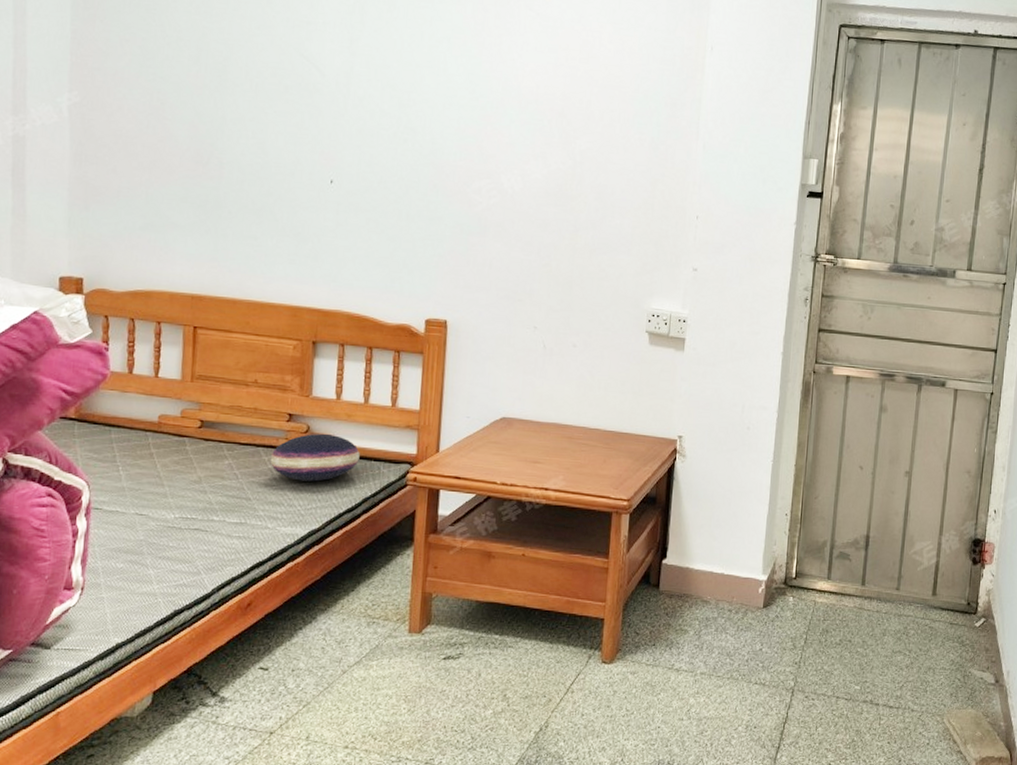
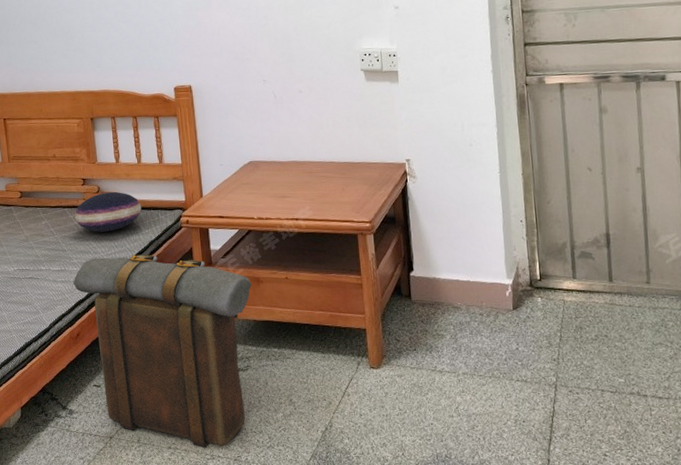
backpack: none [253,512,482,749] -> present [73,254,252,448]

